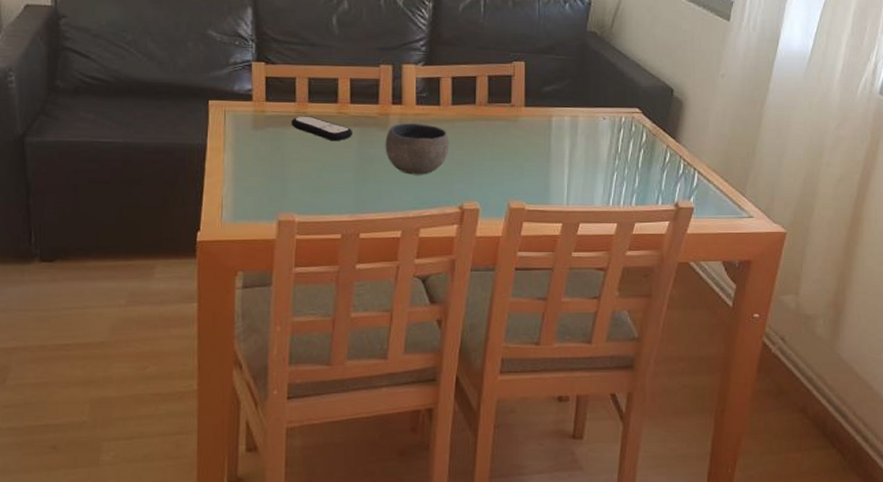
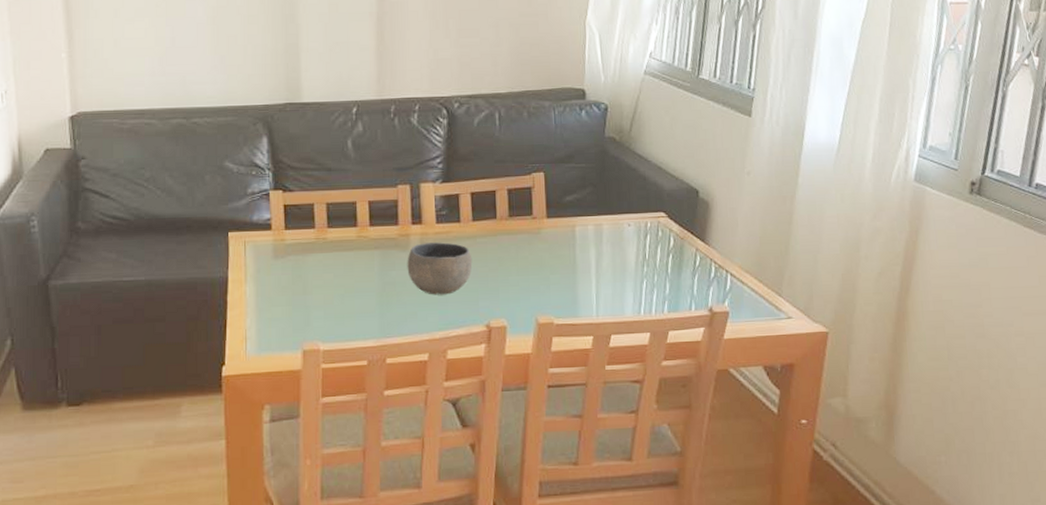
remote control: present [291,116,353,142] -> none [311,241,374,266]

